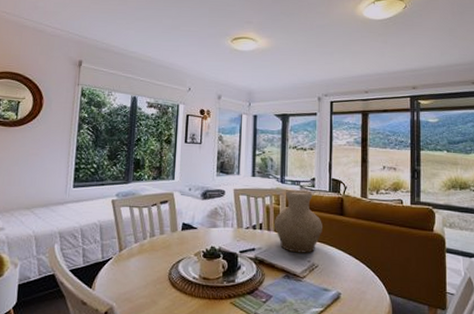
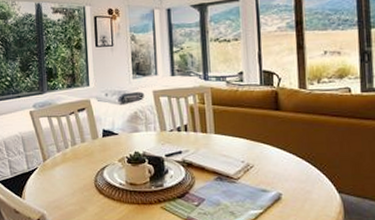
vase: present [275,190,322,253] -> none [201,86,256,154]

